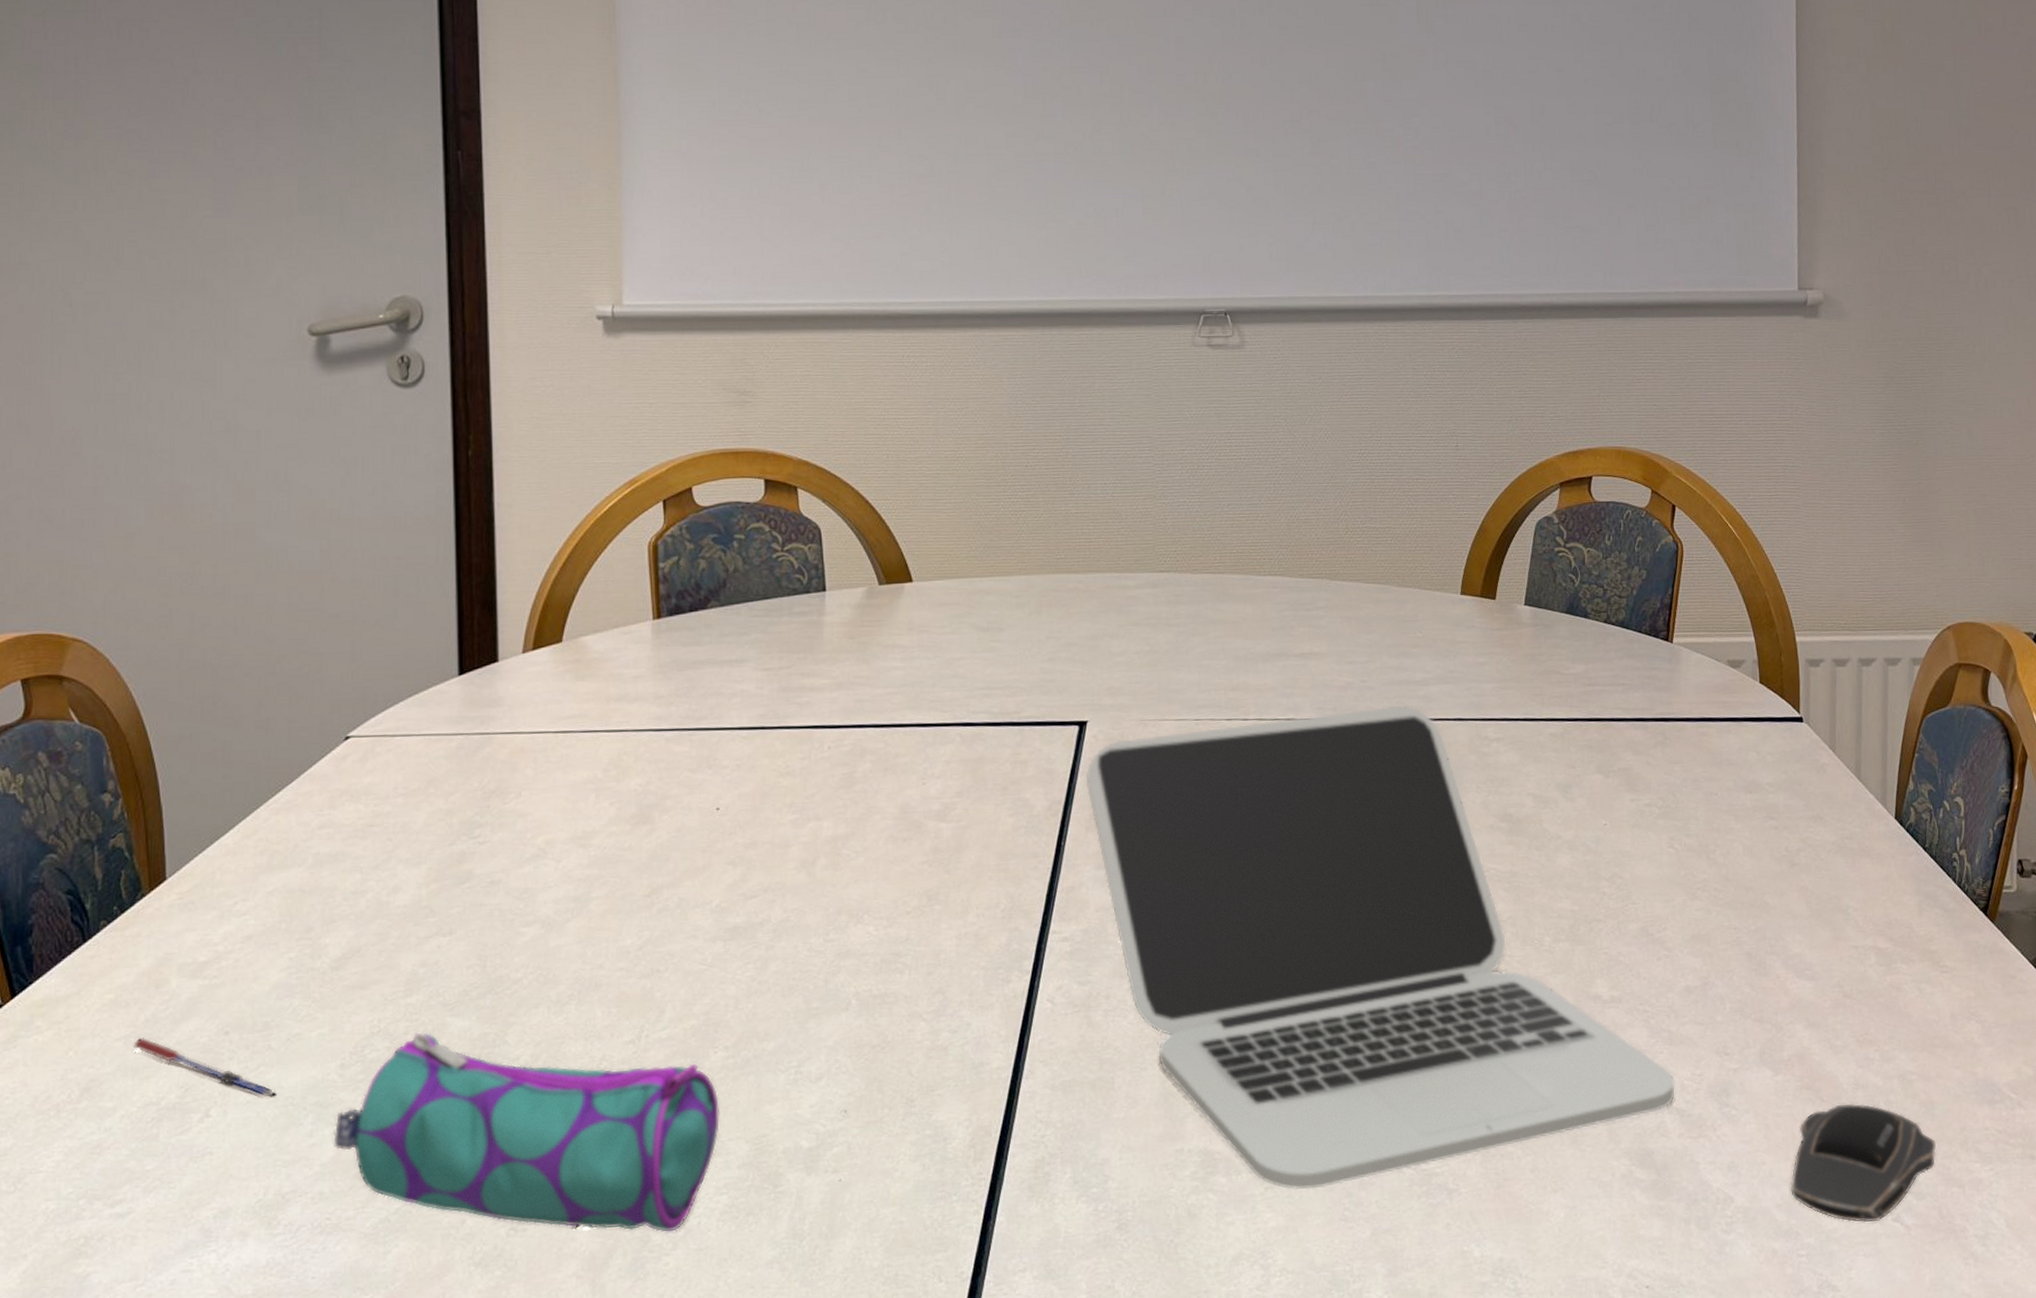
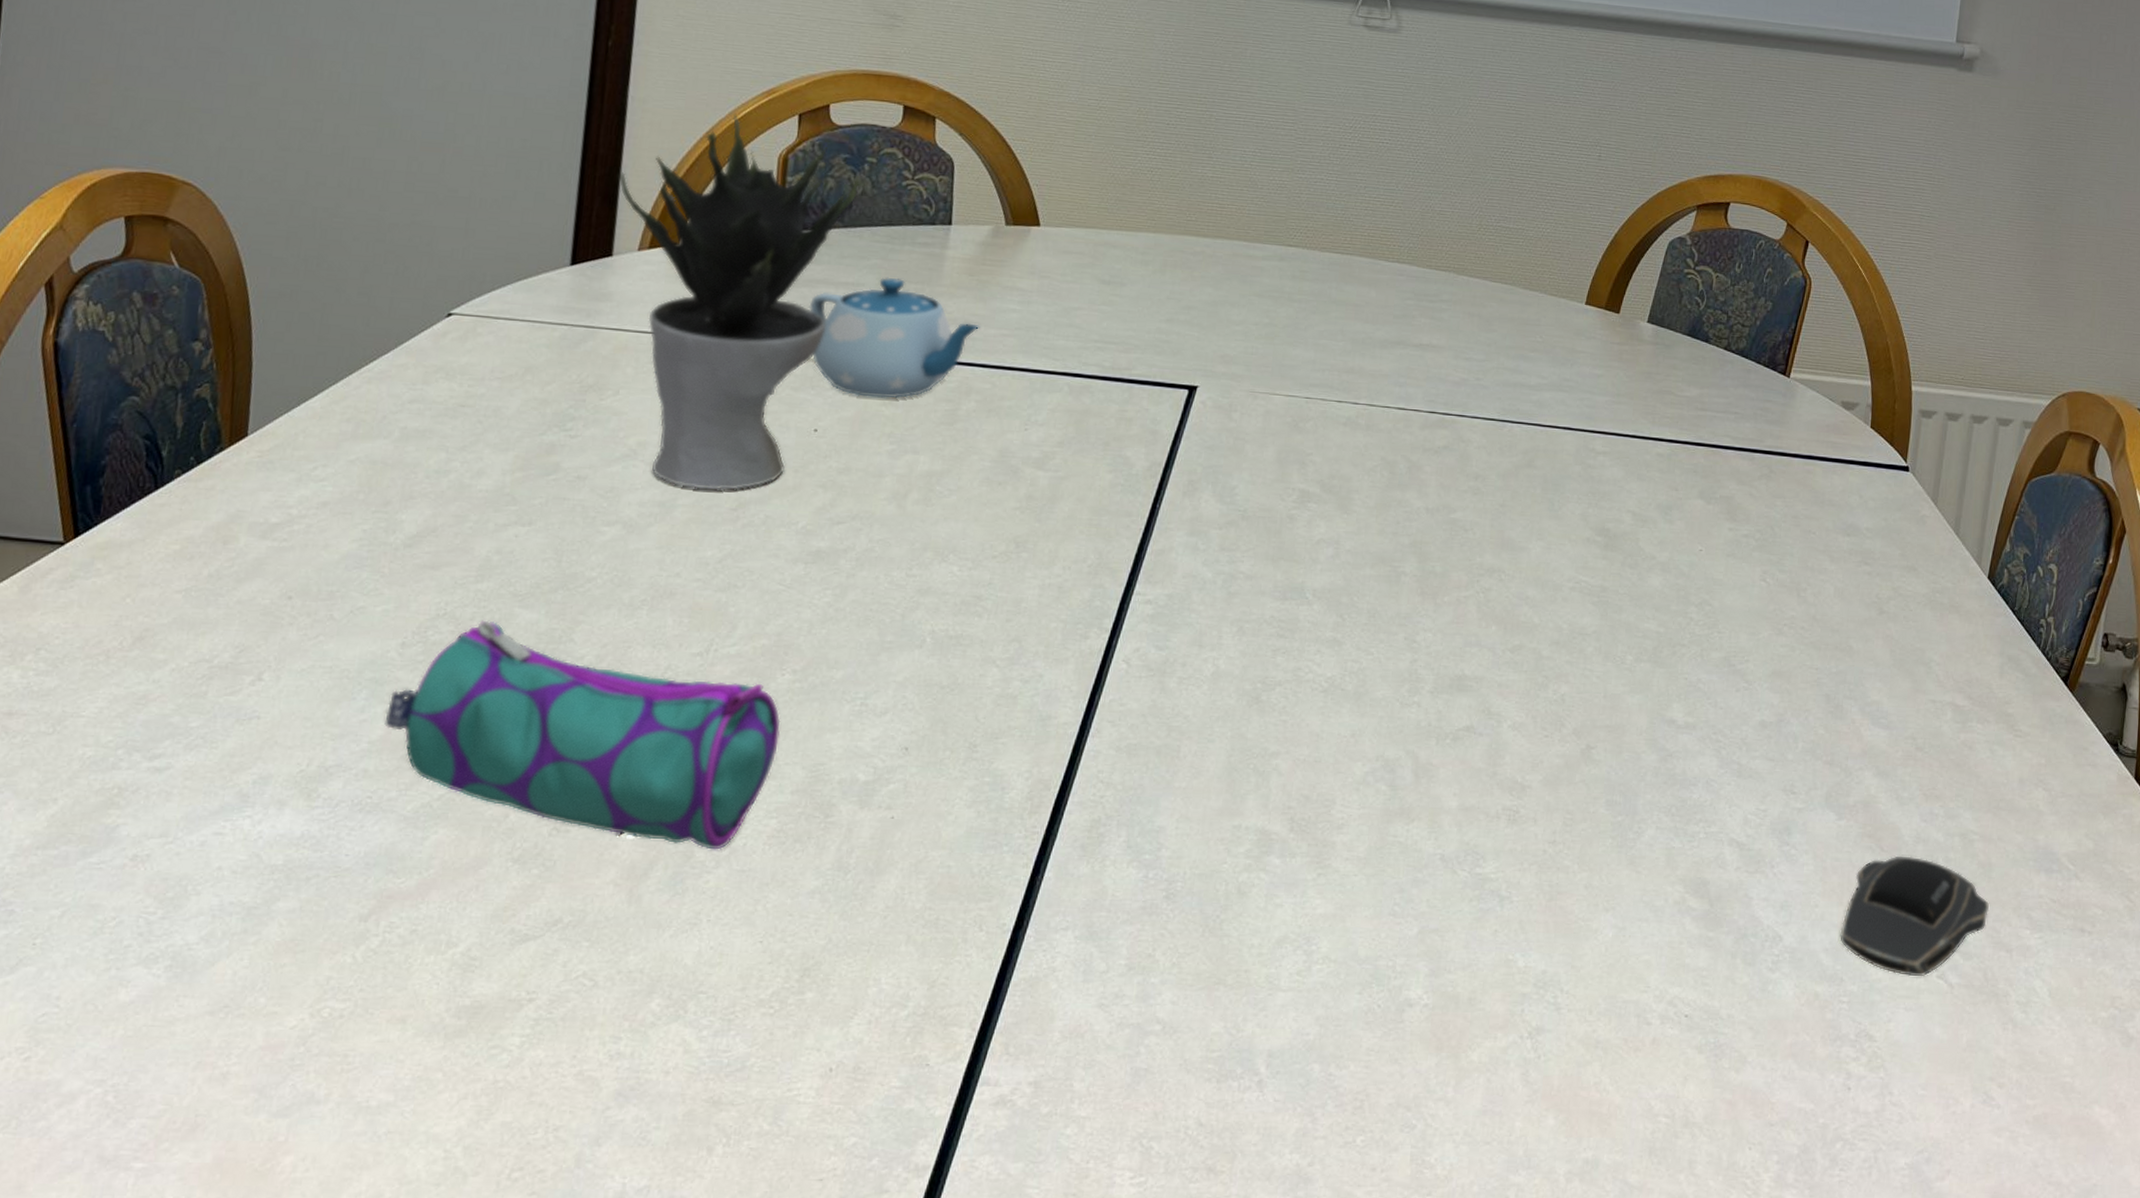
pen: present [133,1036,276,1099] -> none [193,591,333,669]
potted plant: none [495,507,731,881] -> present [619,113,860,491]
teapot: none [696,649,866,771] -> present [808,277,980,399]
laptop: present [1085,705,1675,1190] -> none [1188,407,1738,881]

